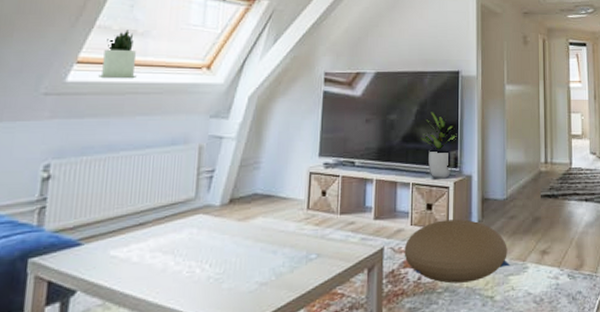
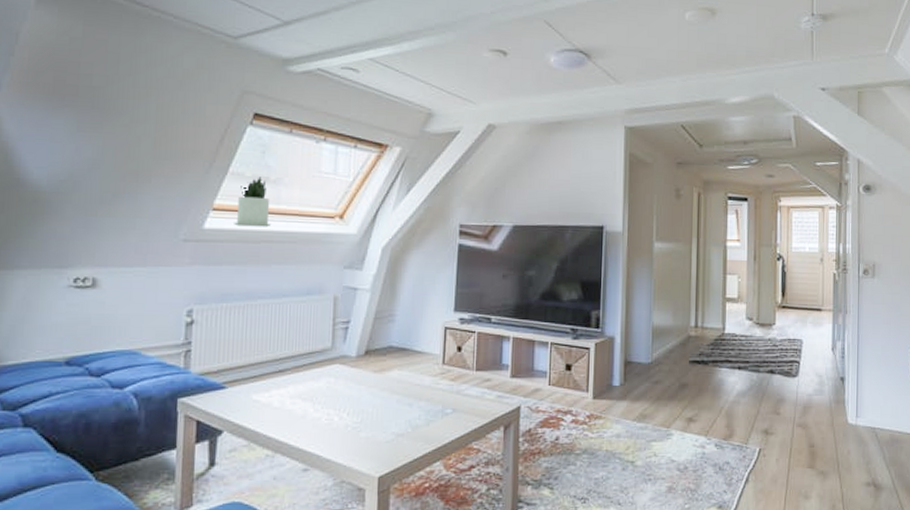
pouf: present [404,219,511,284] -> none [541,382,654,446]
potted plant: present [420,112,457,179] -> none [560,269,600,339]

